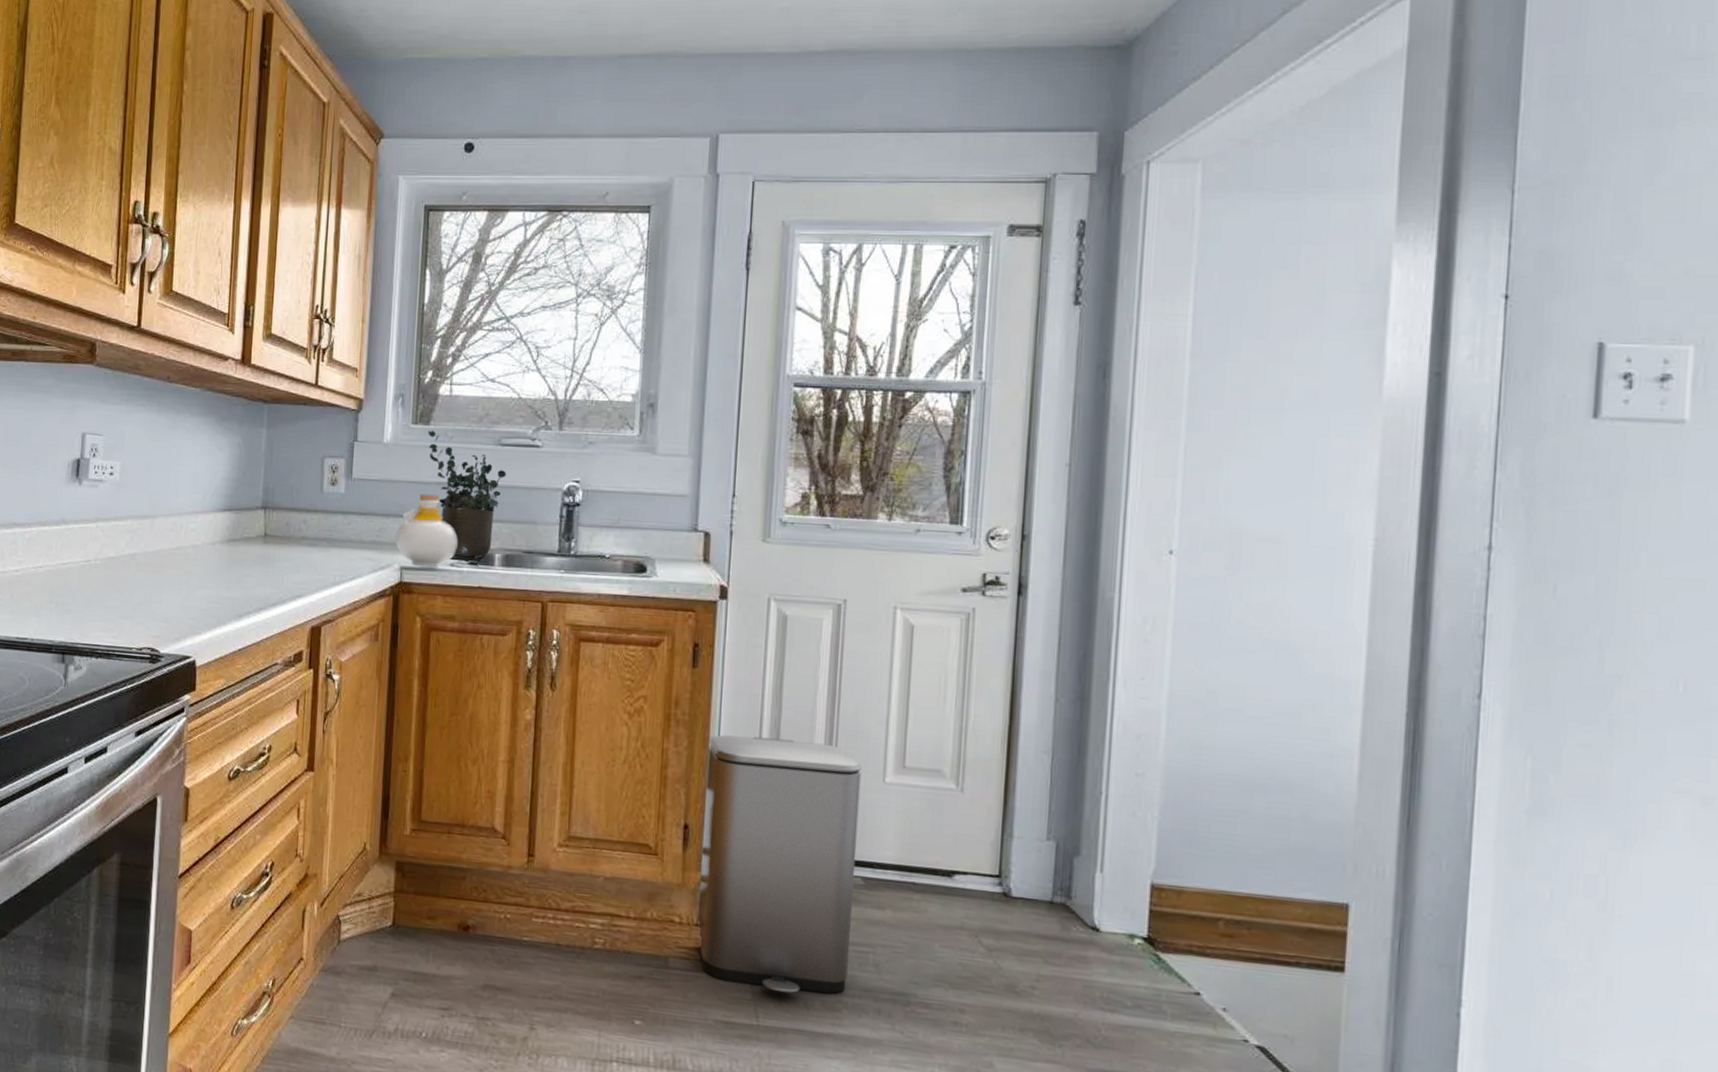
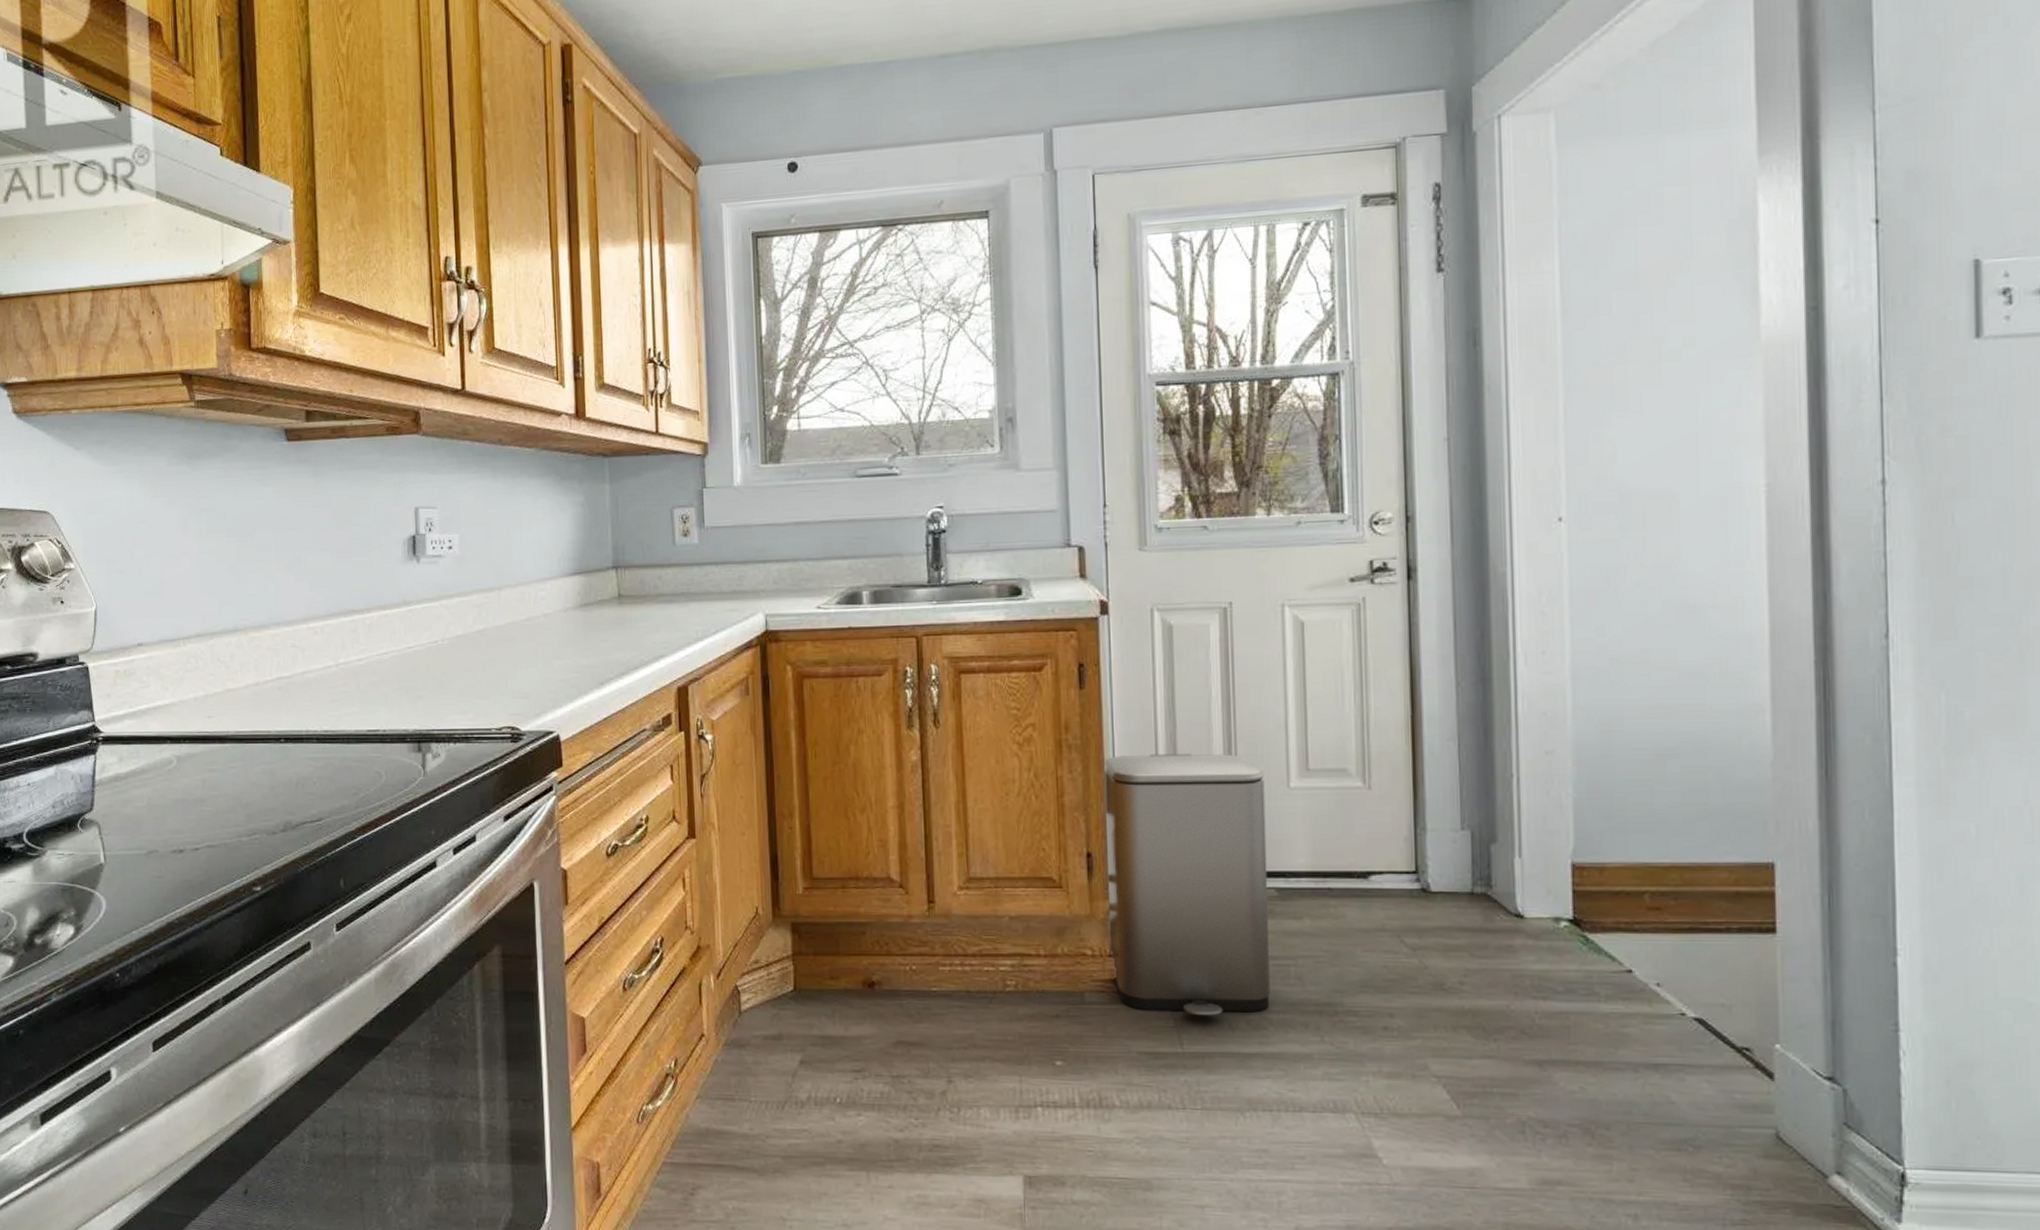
bottle: present [395,494,459,569] -> none [756,535,823,613]
potted plant: present [427,431,507,563] -> none [779,469,867,604]

